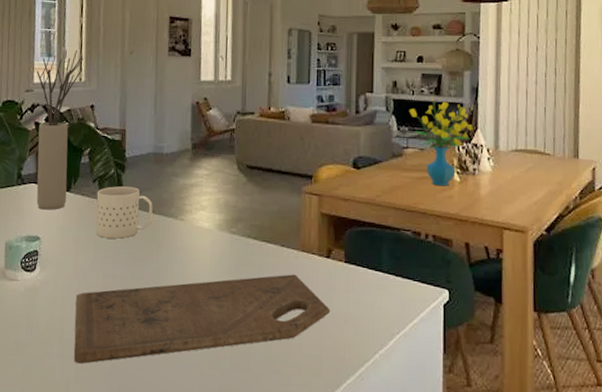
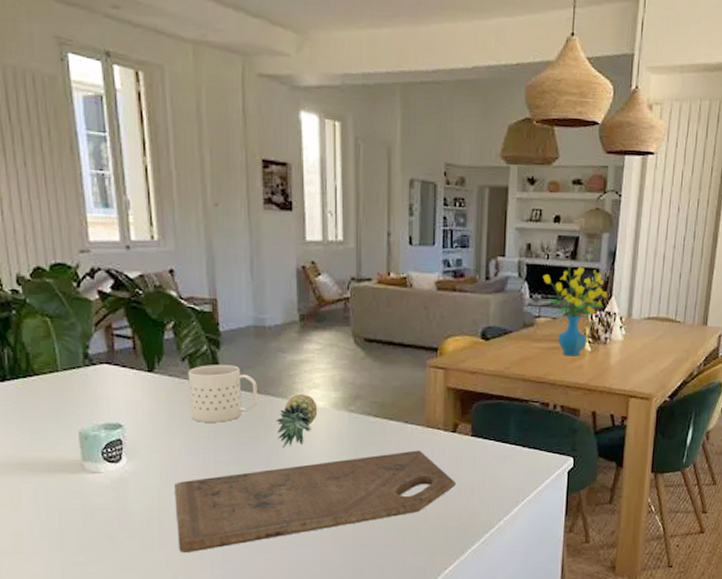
vase: present [36,50,83,210] -> none [92,200,154,394]
fruit: none [167,215,204,266] -> present [276,394,318,448]

